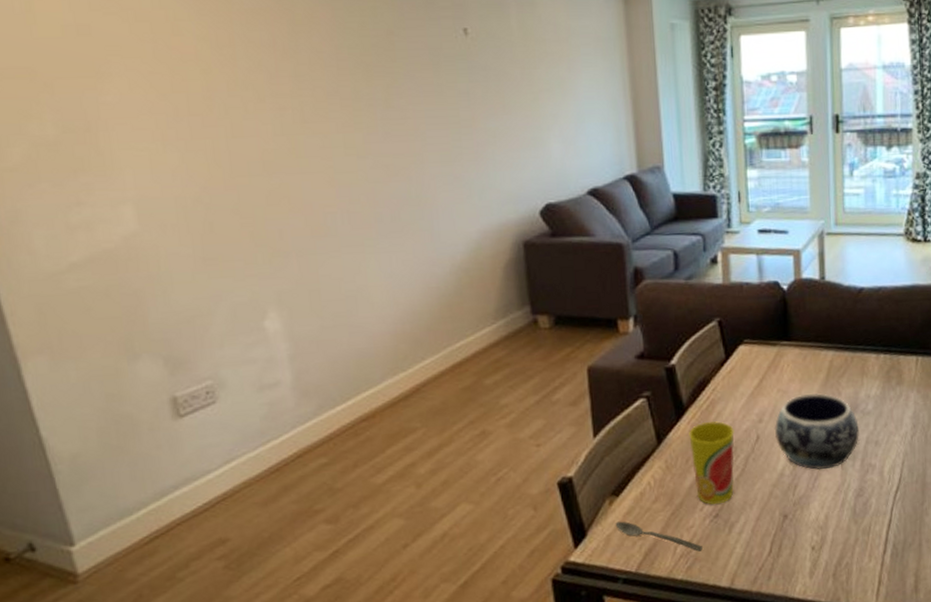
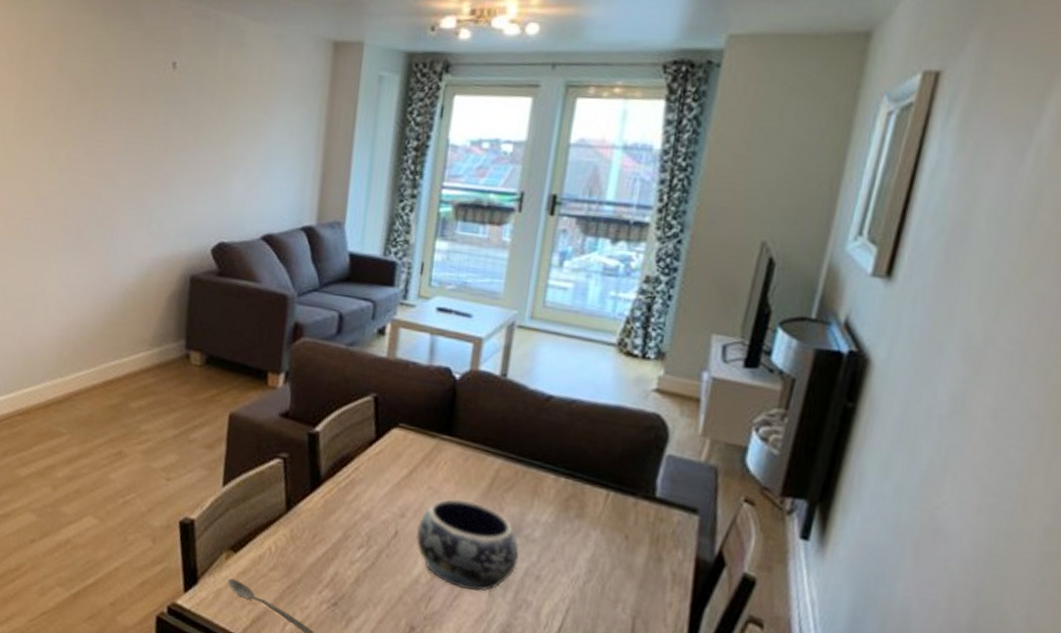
cup: present [689,421,735,505] -> none [317,500,371,594]

